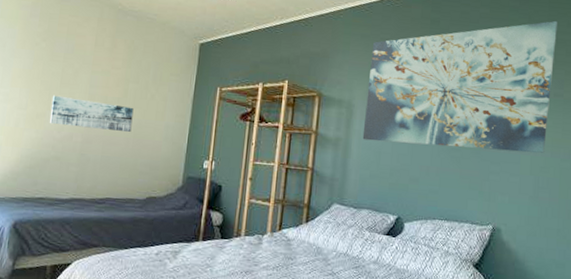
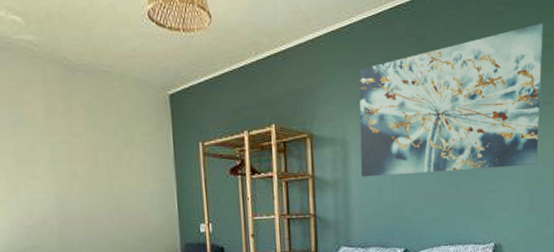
wall art: present [49,95,134,132] -> none [10,177,113,211]

